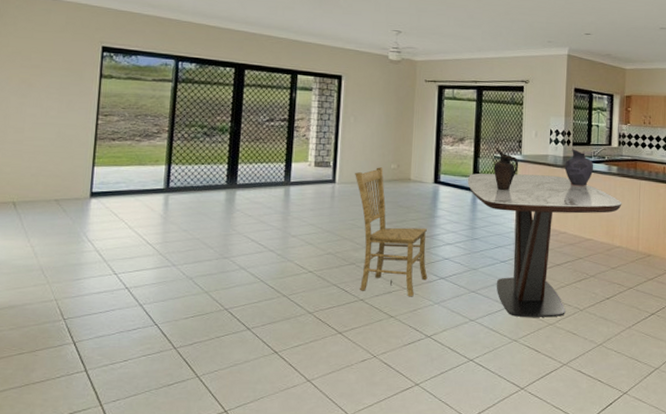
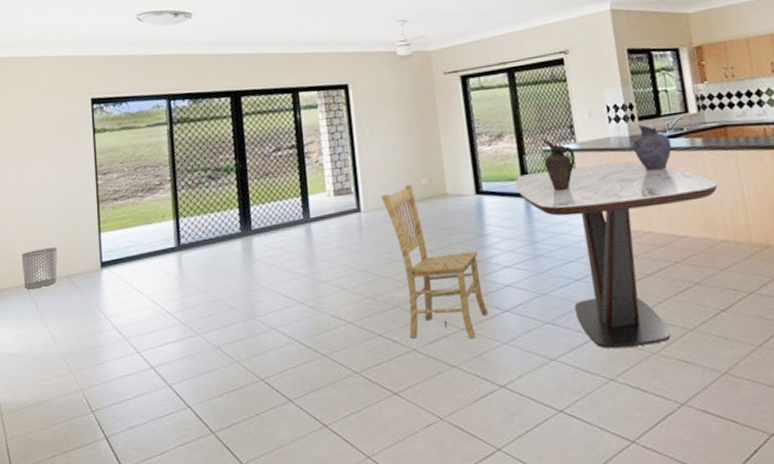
waste bin: none [11,172,49,207] -> present [21,247,58,289]

